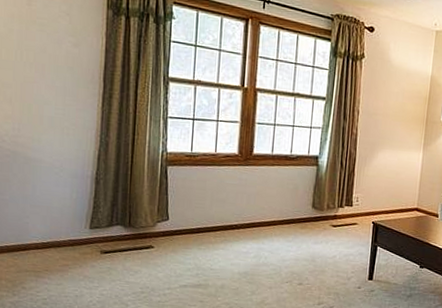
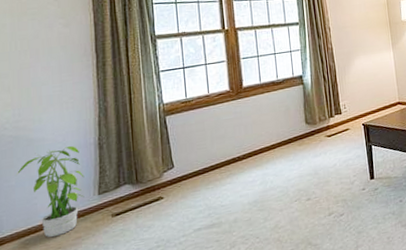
potted plant: none [10,172,78,259] -> present [16,146,85,238]

